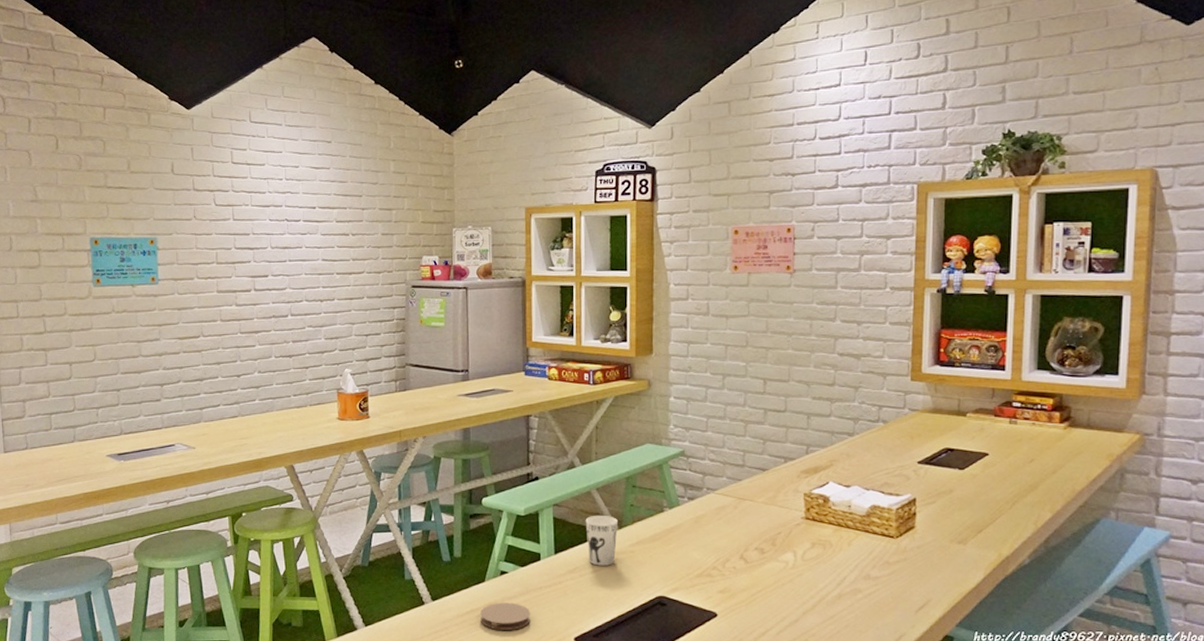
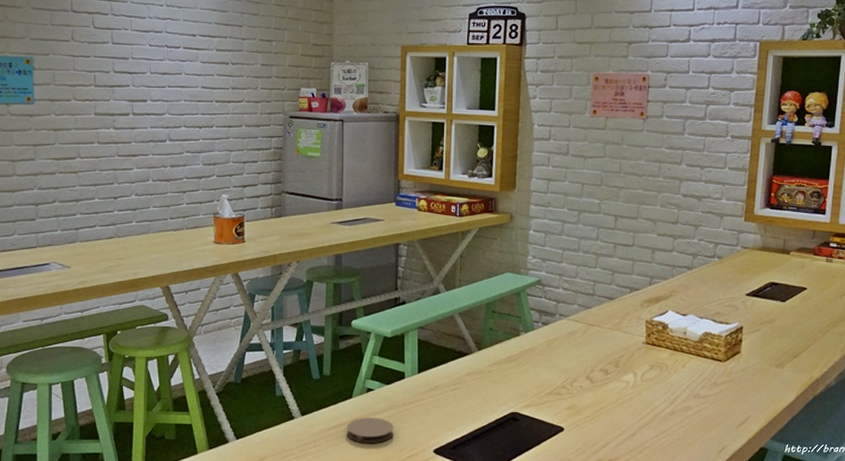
cup: present [585,515,619,566] -> none [447,337,478,384]

